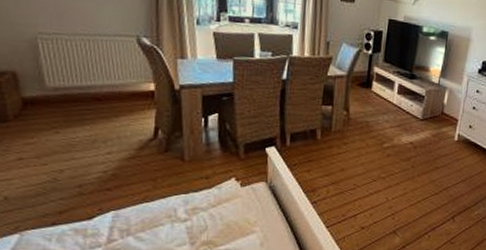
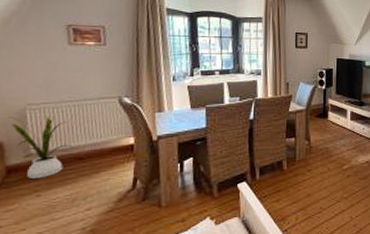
house plant: none [20,43,88,115] -> present [8,116,72,180]

